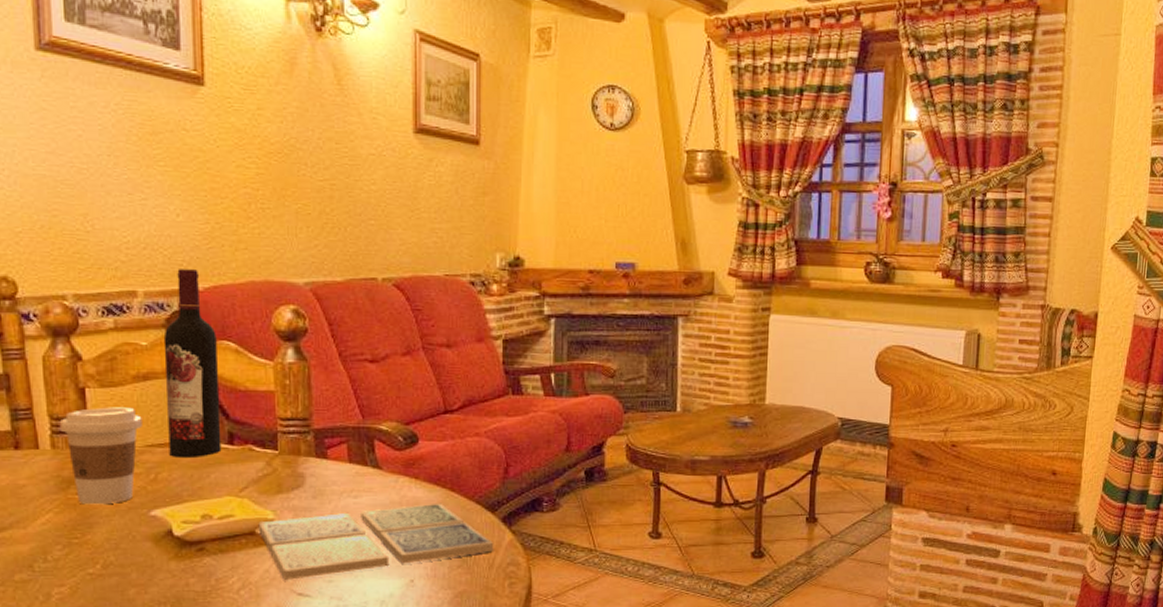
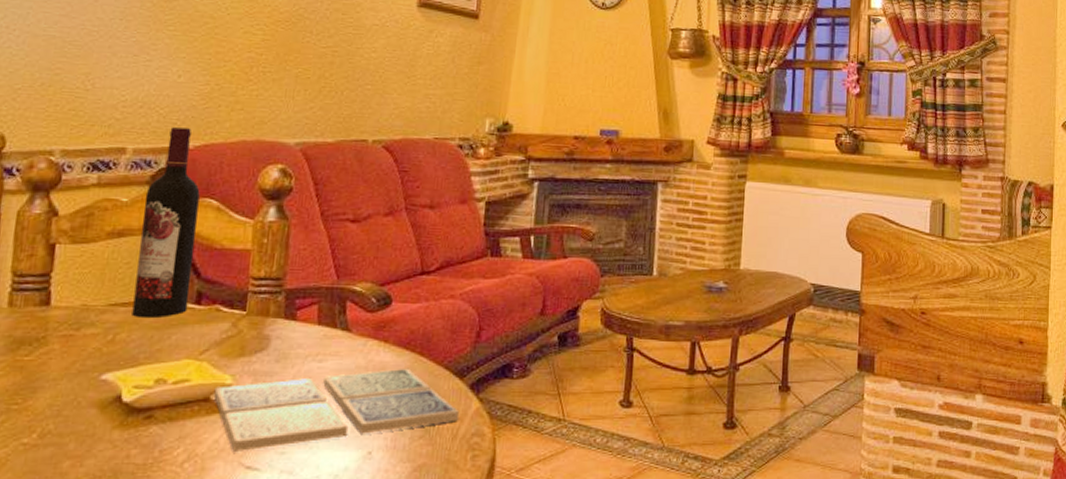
coffee cup: present [59,407,142,505] -> none [20,264,110,368]

